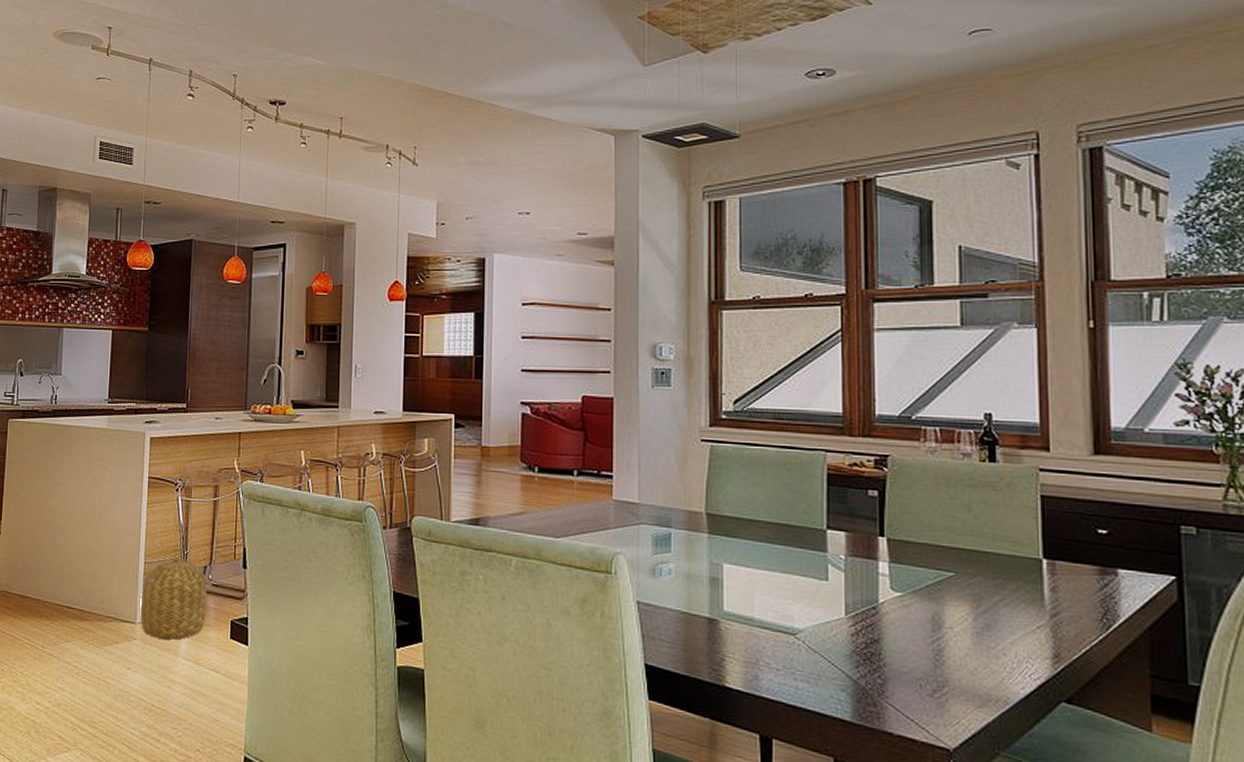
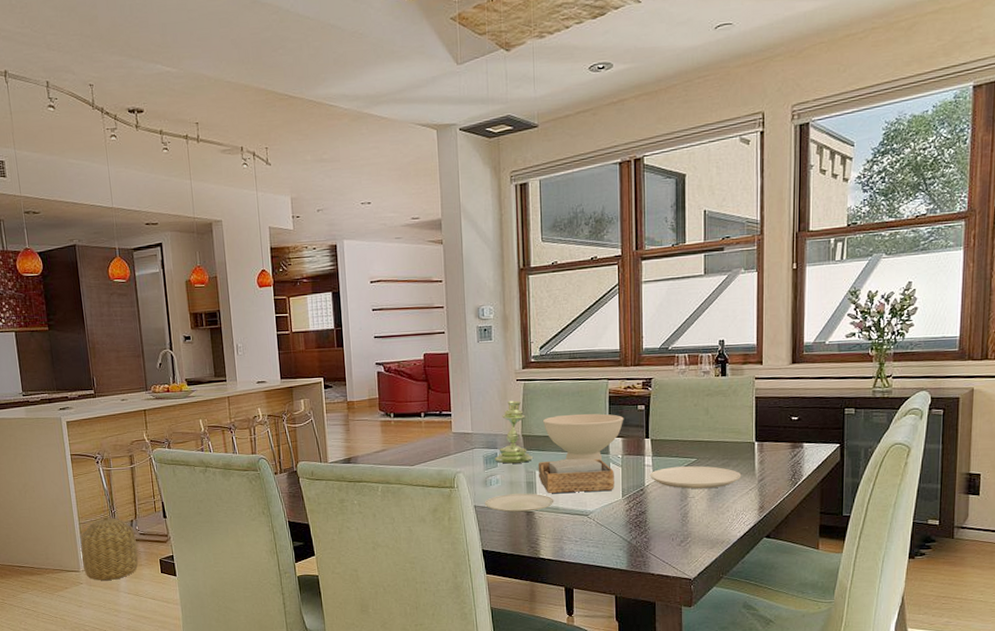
plate: none [650,590,748,619] -> present [484,493,554,513]
candlestick: none [667,466,721,551] -> present [494,400,534,464]
napkin holder: none [726,551,834,603] -> present [538,458,614,493]
bowl: none [734,492,849,561] -> present [542,413,624,461]
plate: none [885,580,1024,619] -> present [649,466,742,489]

